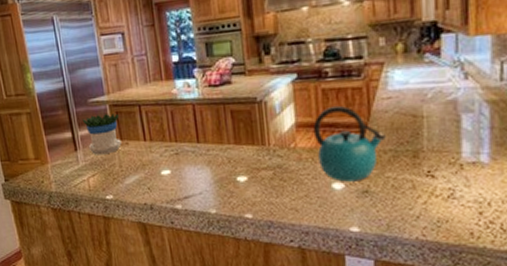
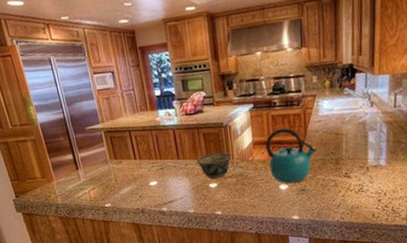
flowerpot: present [82,113,121,155] -> none [81,138,116,172]
bowl: none [221,135,268,171] -> present [196,151,232,180]

